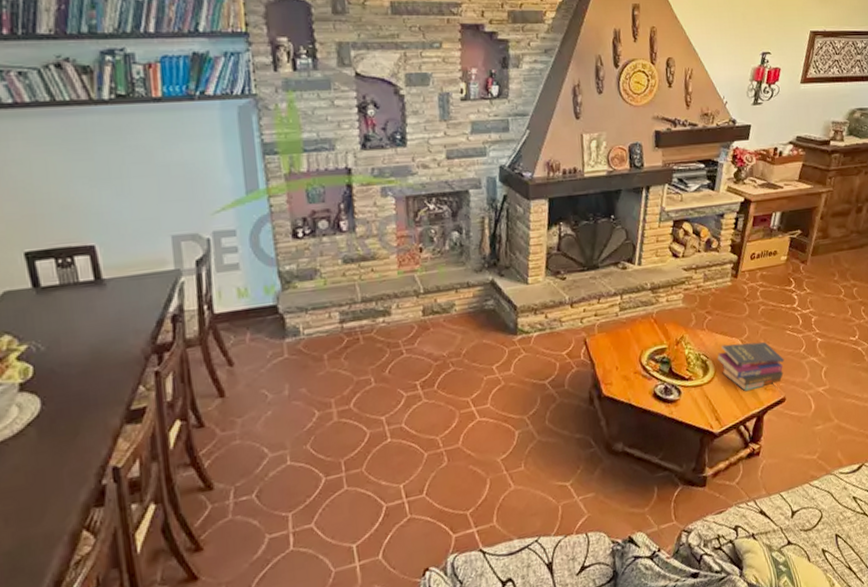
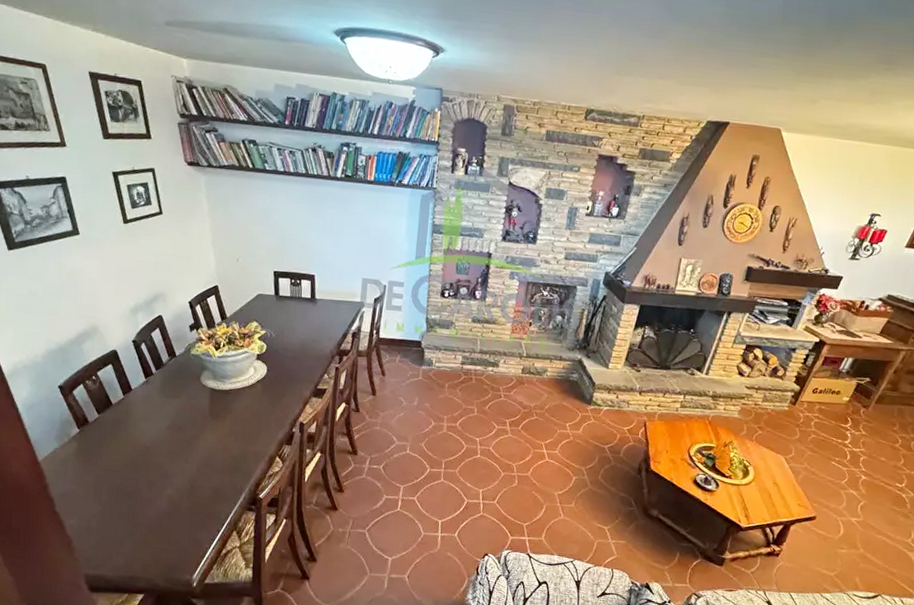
books: present [717,342,785,392] -> none [758,458,824,503]

